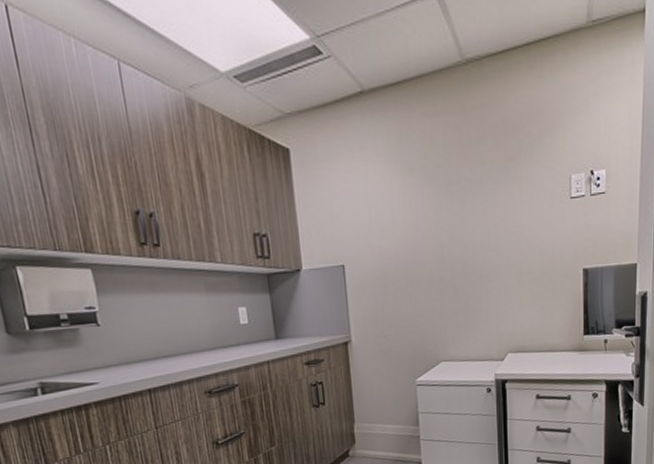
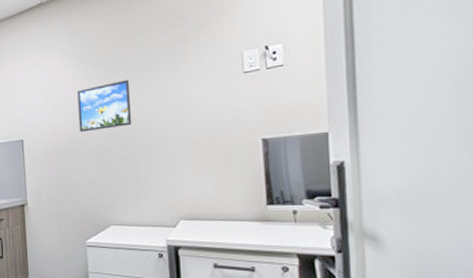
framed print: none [405,198,464,258] -> present [77,80,132,133]

